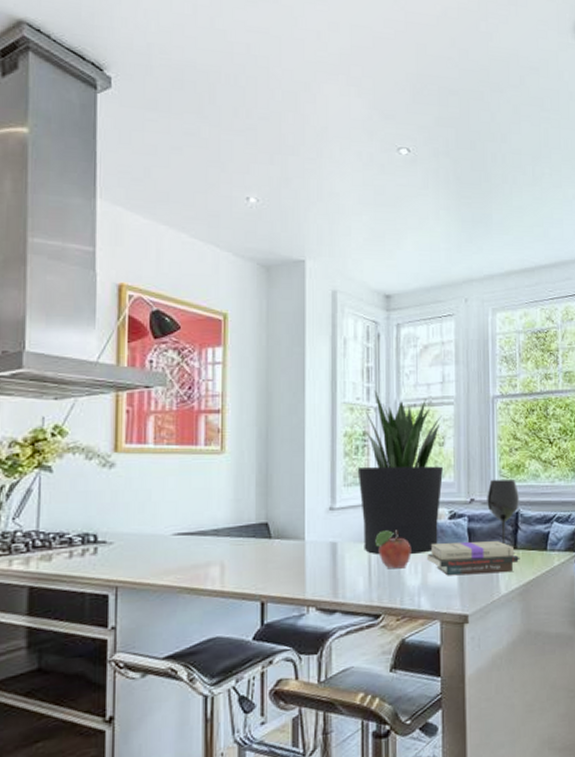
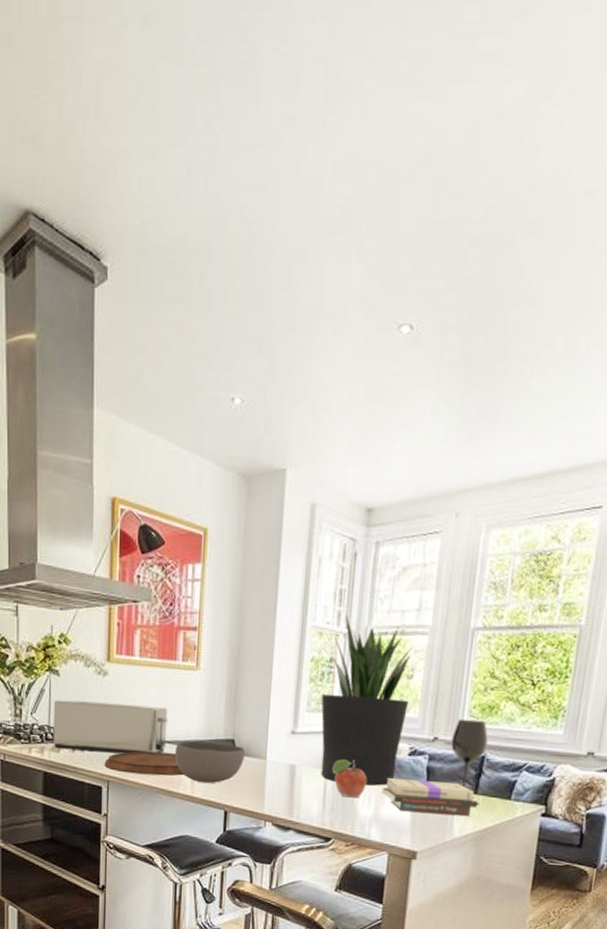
toaster: none [42,496,190,557] -> present [53,699,168,754]
cutting board: none [111,546,212,575] -> present [104,751,184,776]
bowl: none [199,527,280,574] -> present [174,740,245,783]

